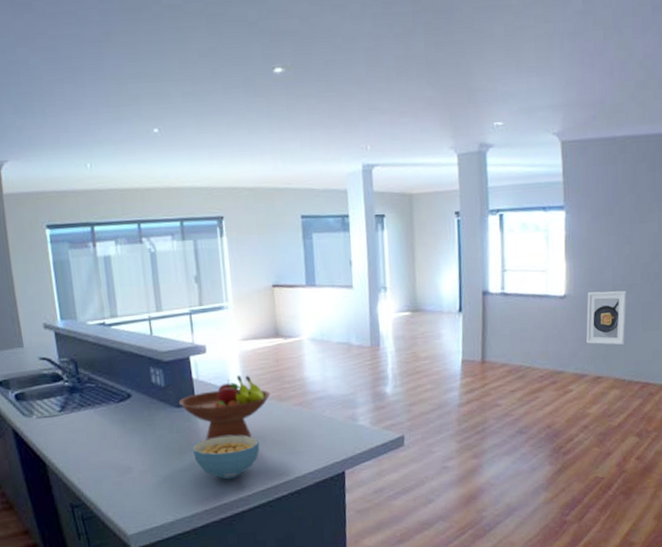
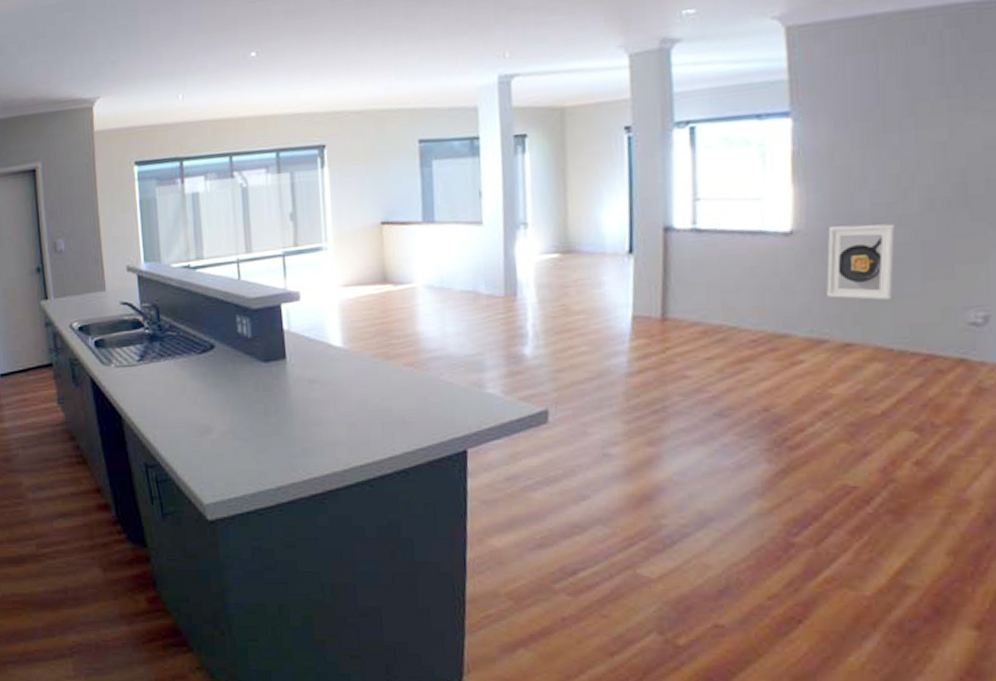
fruit bowl: present [178,375,271,441] -> none [266,326,375,402]
cereal bowl: present [192,435,260,480] -> none [280,397,360,450]

